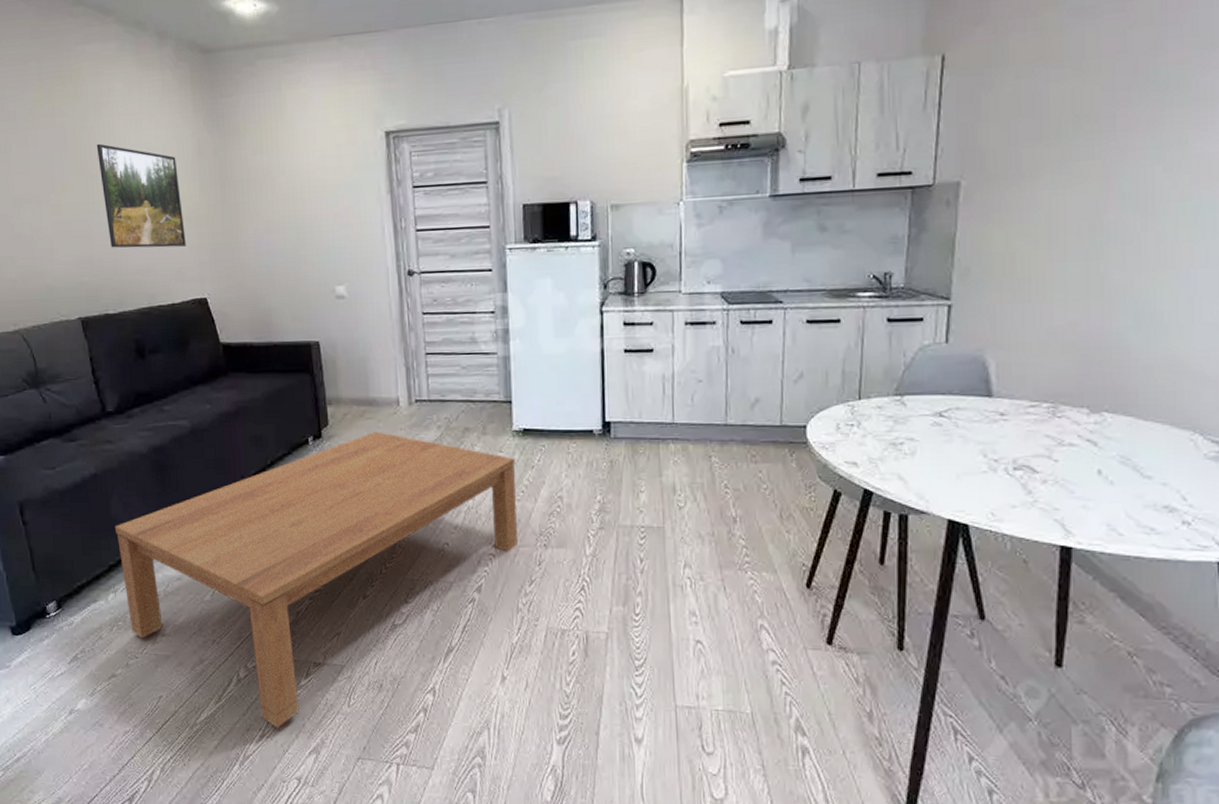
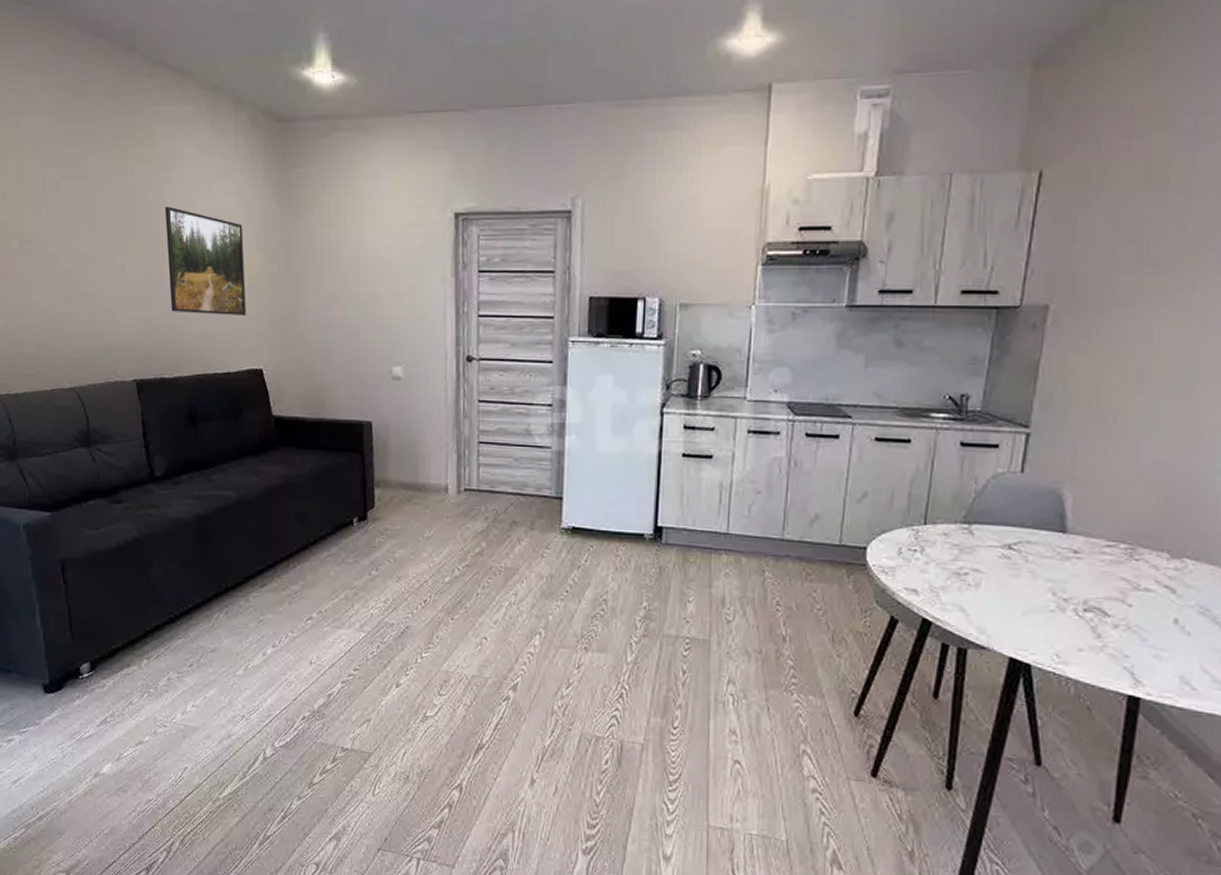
coffee table: present [114,432,518,729] -> none [153,518,562,811]

